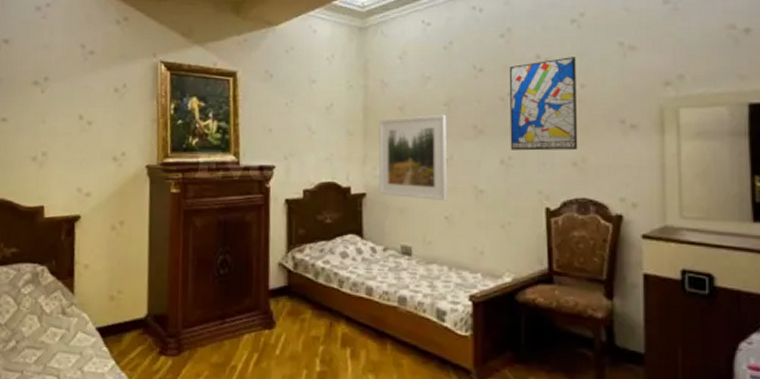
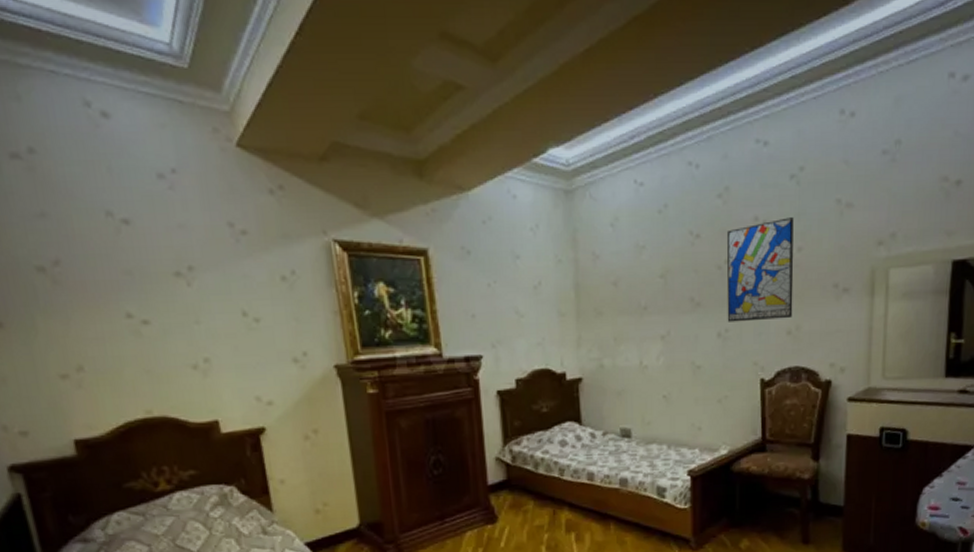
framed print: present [378,114,447,201] -> none [592,287,665,380]

